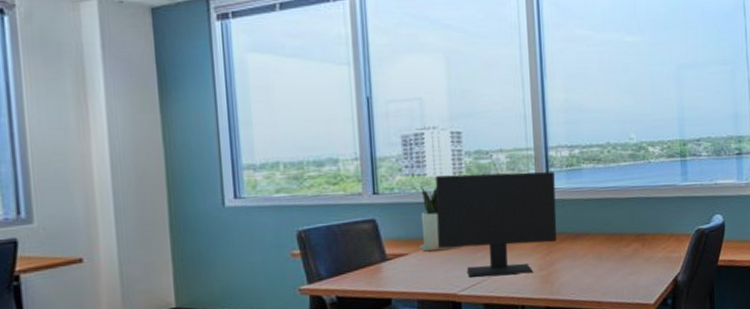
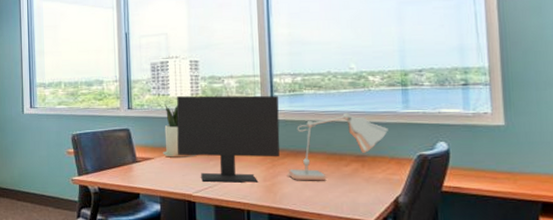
desk lamp: none [564,187,668,267] -> present [286,112,388,181]

